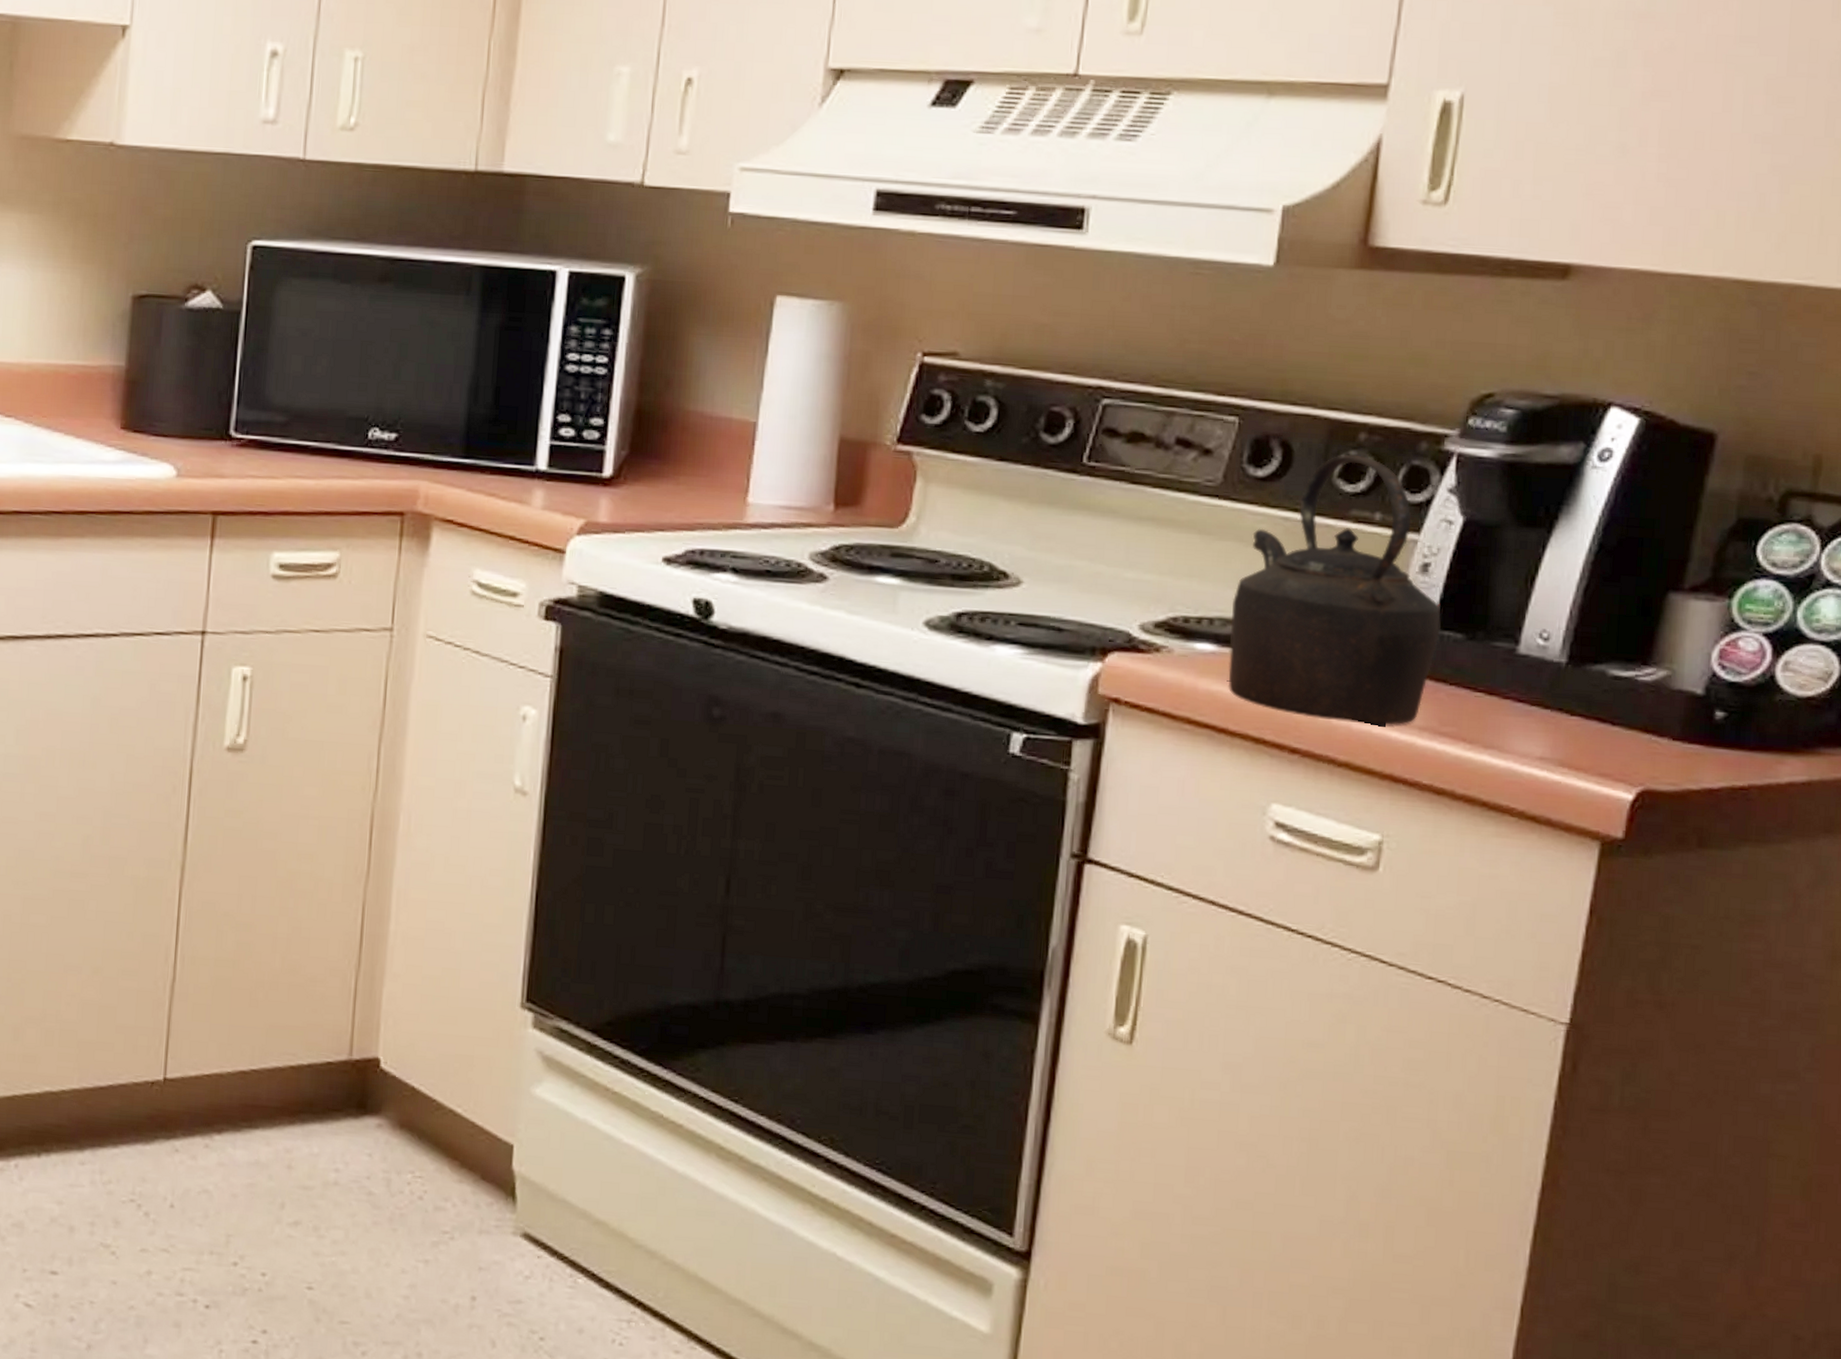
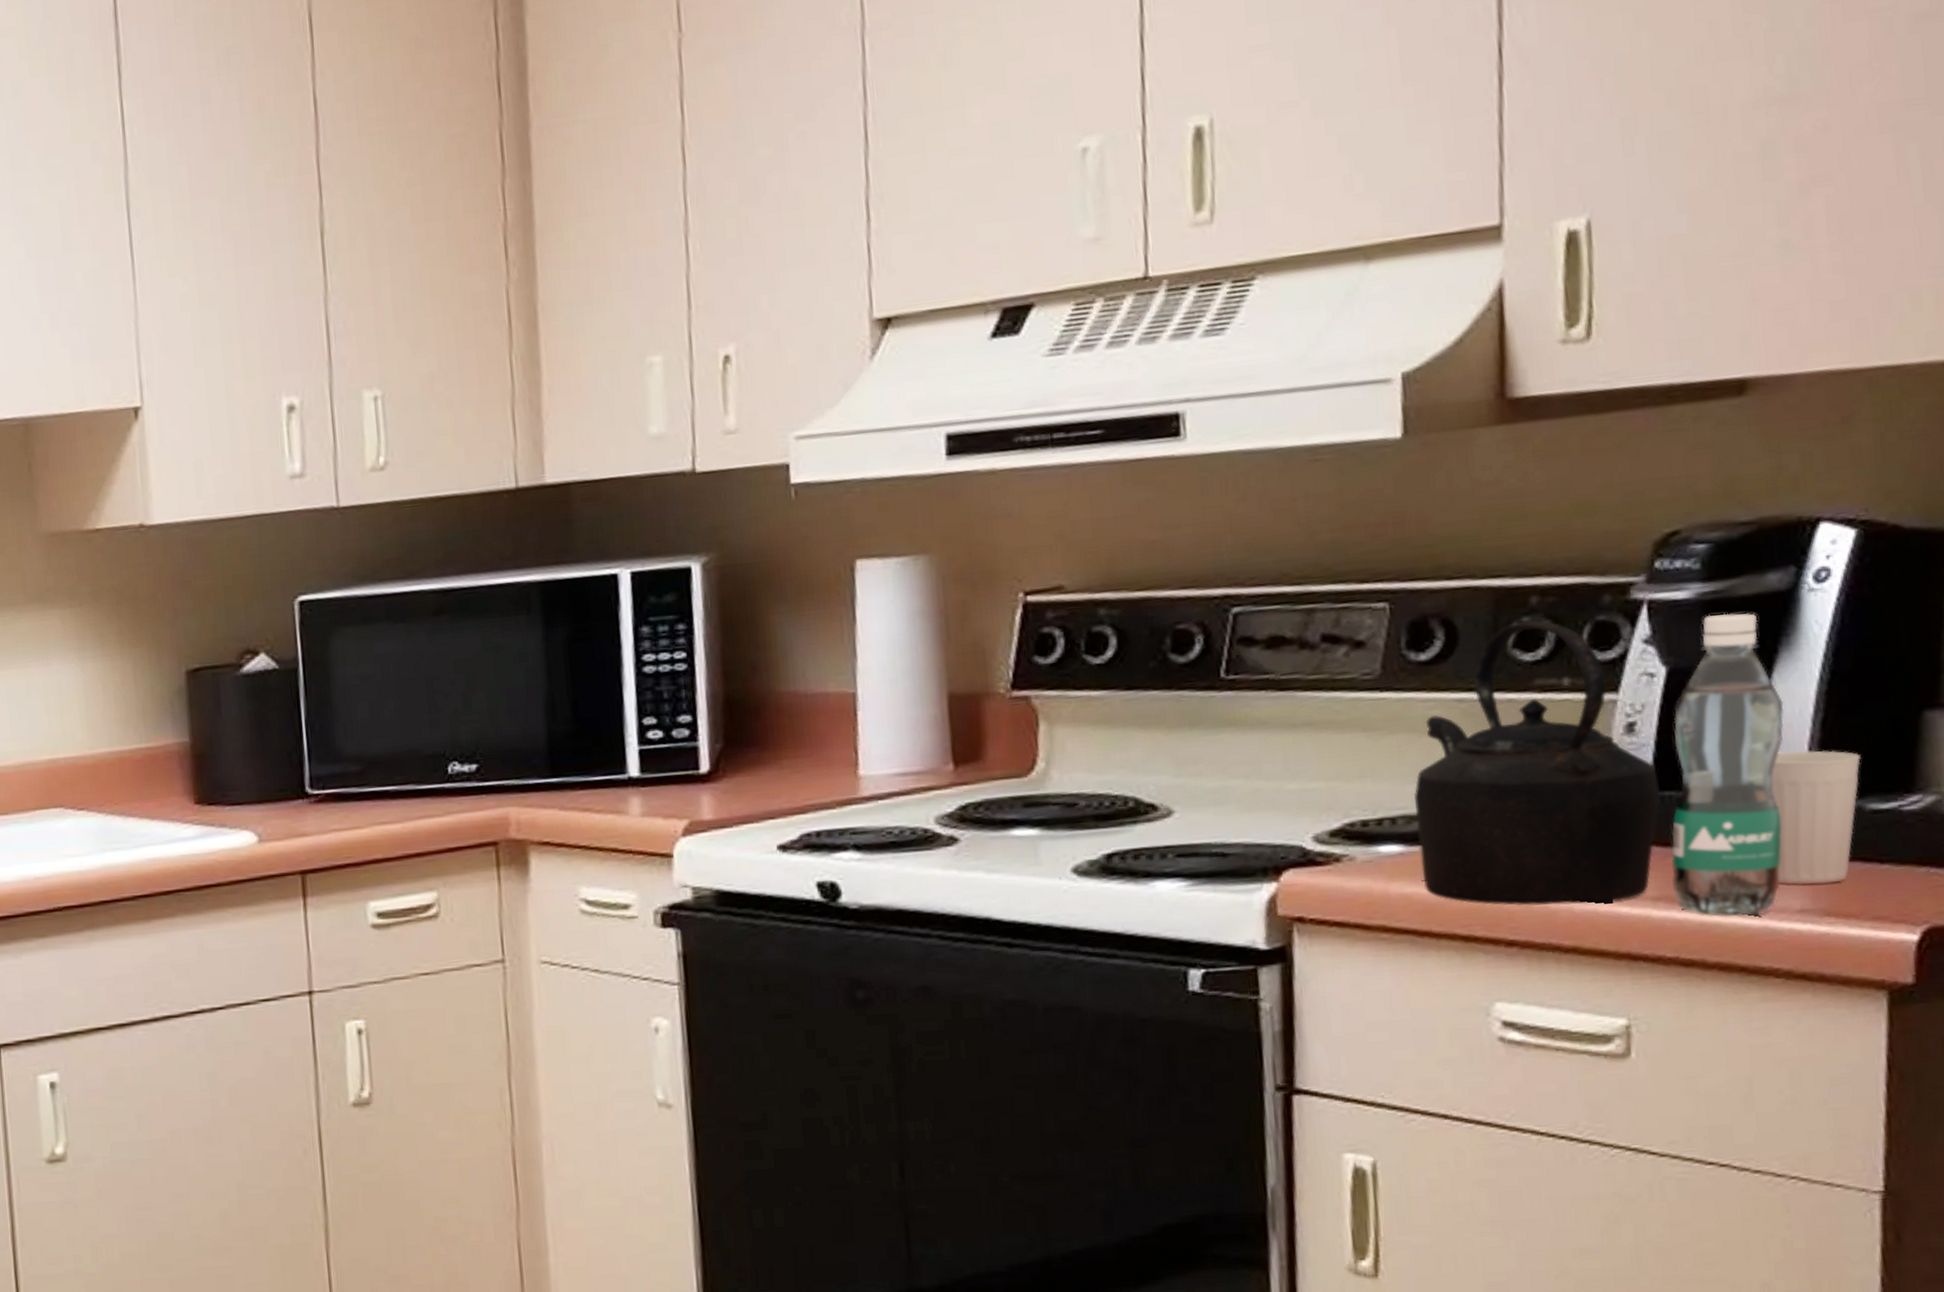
bottle: none [1438,475,1556,757] -> present [1672,613,1784,917]
cup: none [1526,610,1611,737] -> present [1771,750,1861,886]

